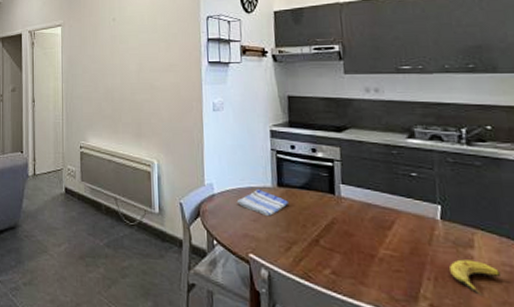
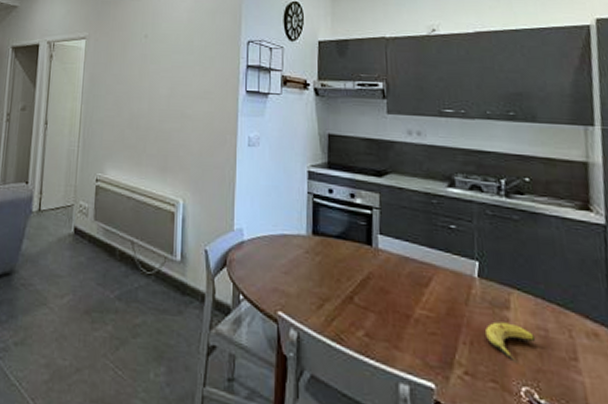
dish towel: present [236,188,290,217] -> none [267,236,324,269]

